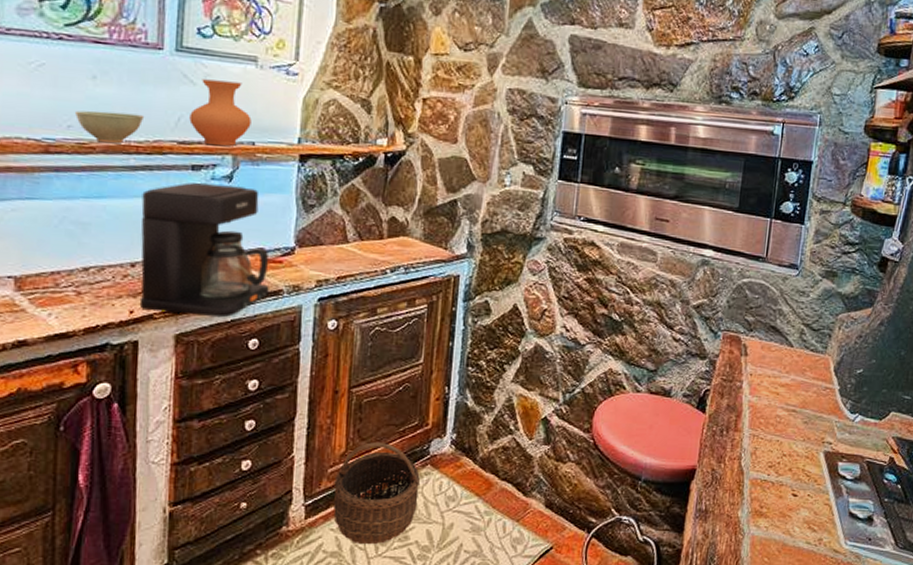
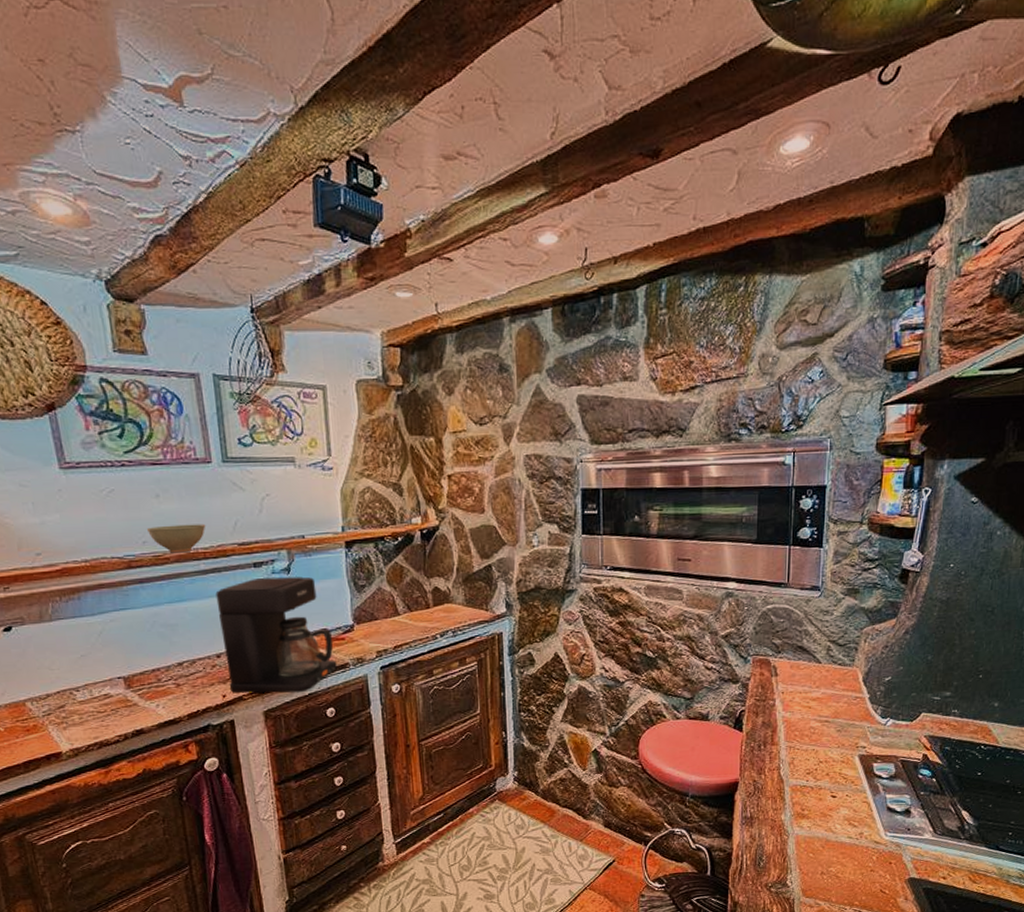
vase: present [189,79,252,147] -> none [244,483,299,544]
wicker basket: present [333,442,421,545] -> none [417,785,492,872]

